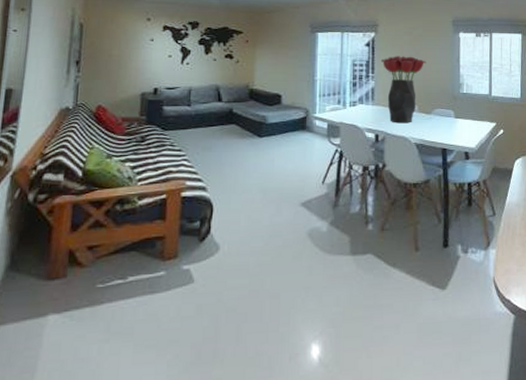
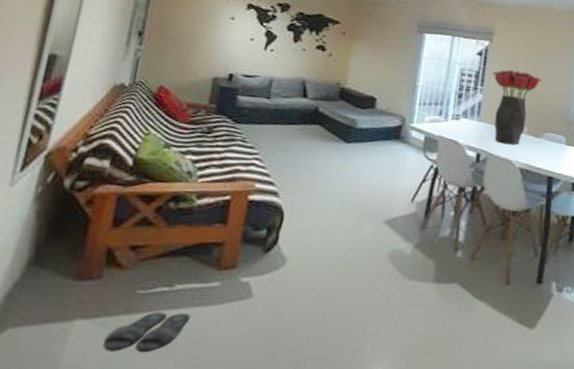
slippers: none [74,301,143,340] -> present [104,311,190,352]

